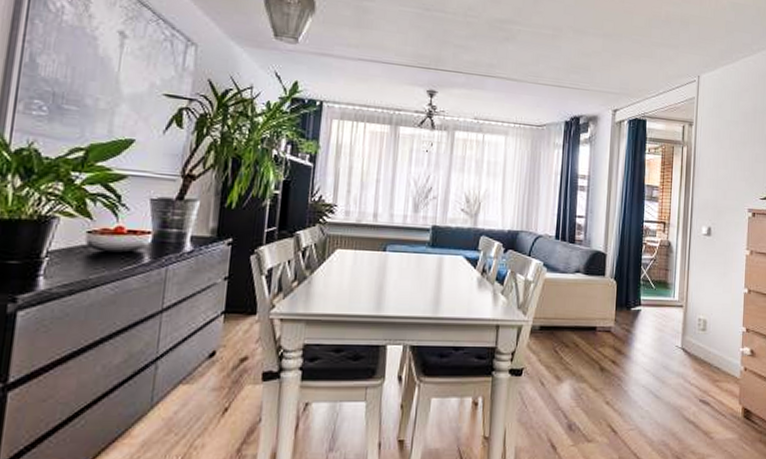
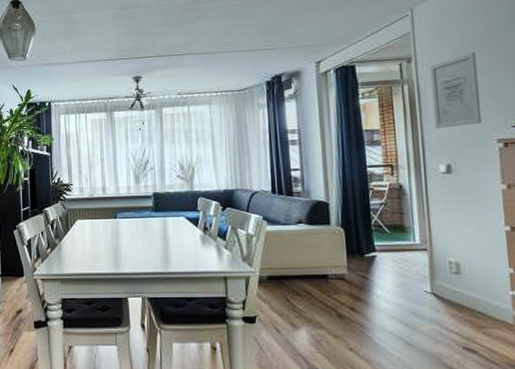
wall art: none [703,126,742,193] -> present [429,52,482,130]

